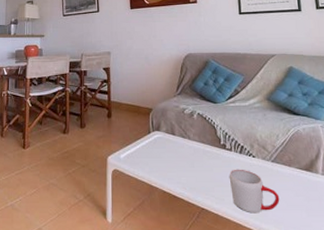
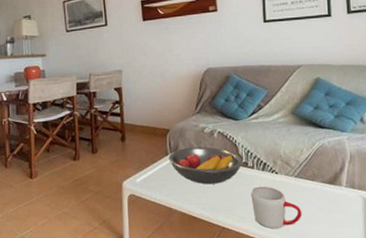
fruit bowl: none [151,126,221,164] -> present [168,146,243,185]

